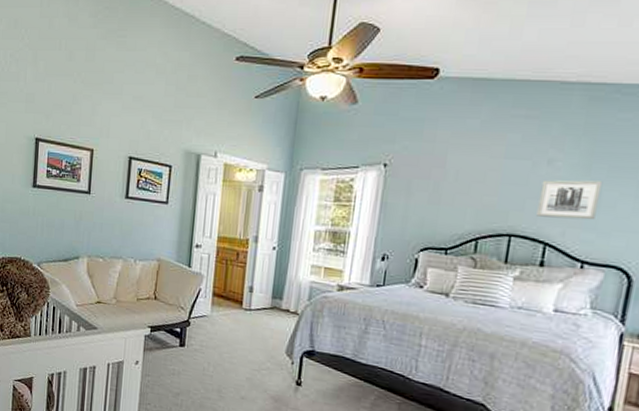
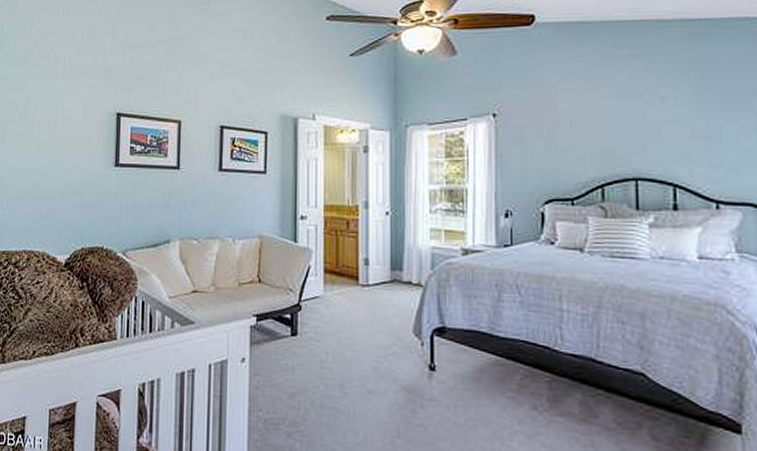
wall art: present [536,180,603,220] -> none [658,116,721,157]

